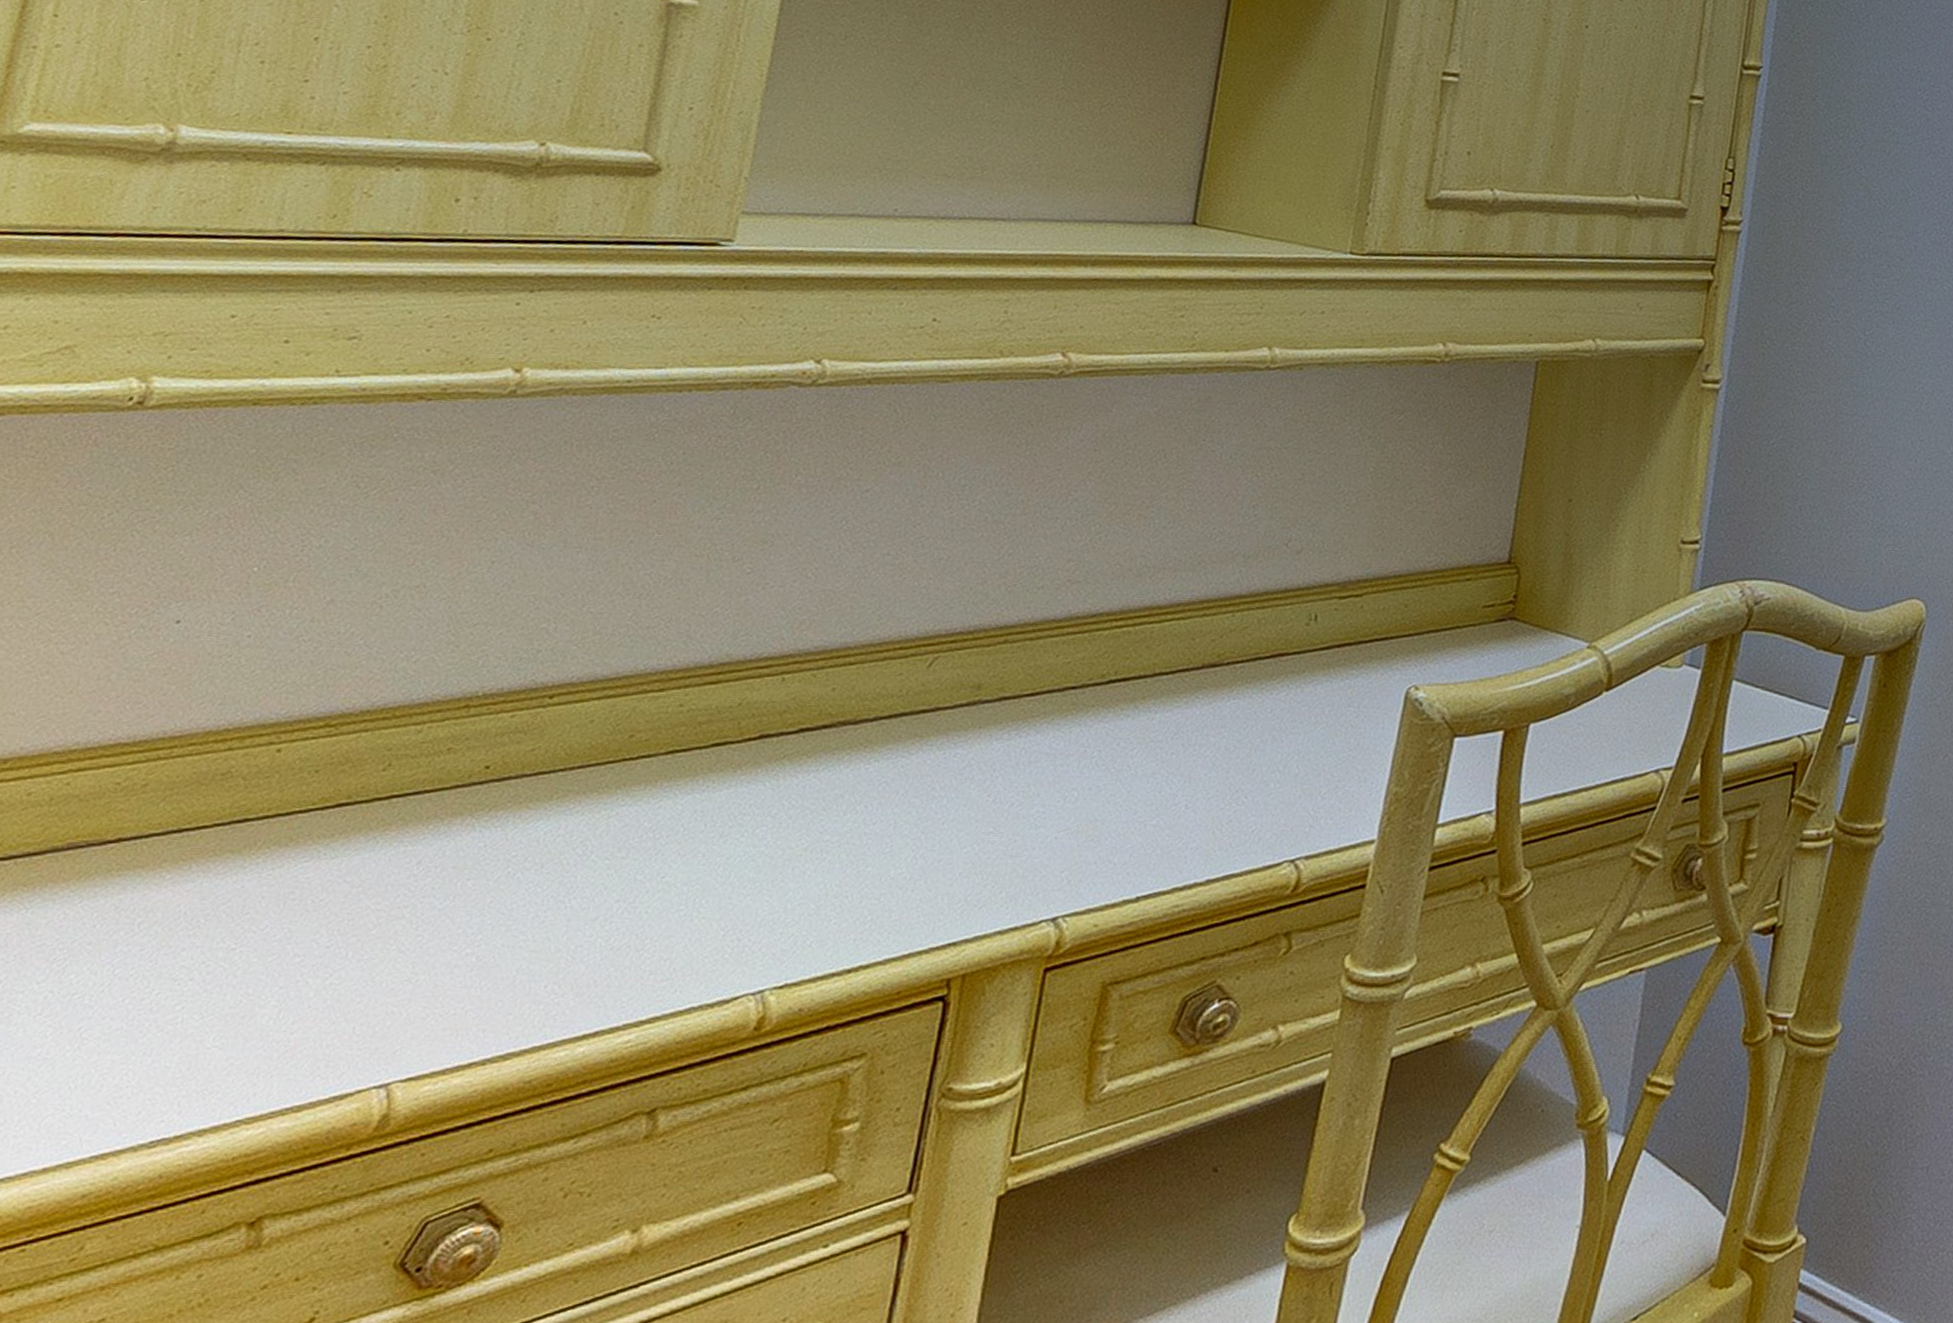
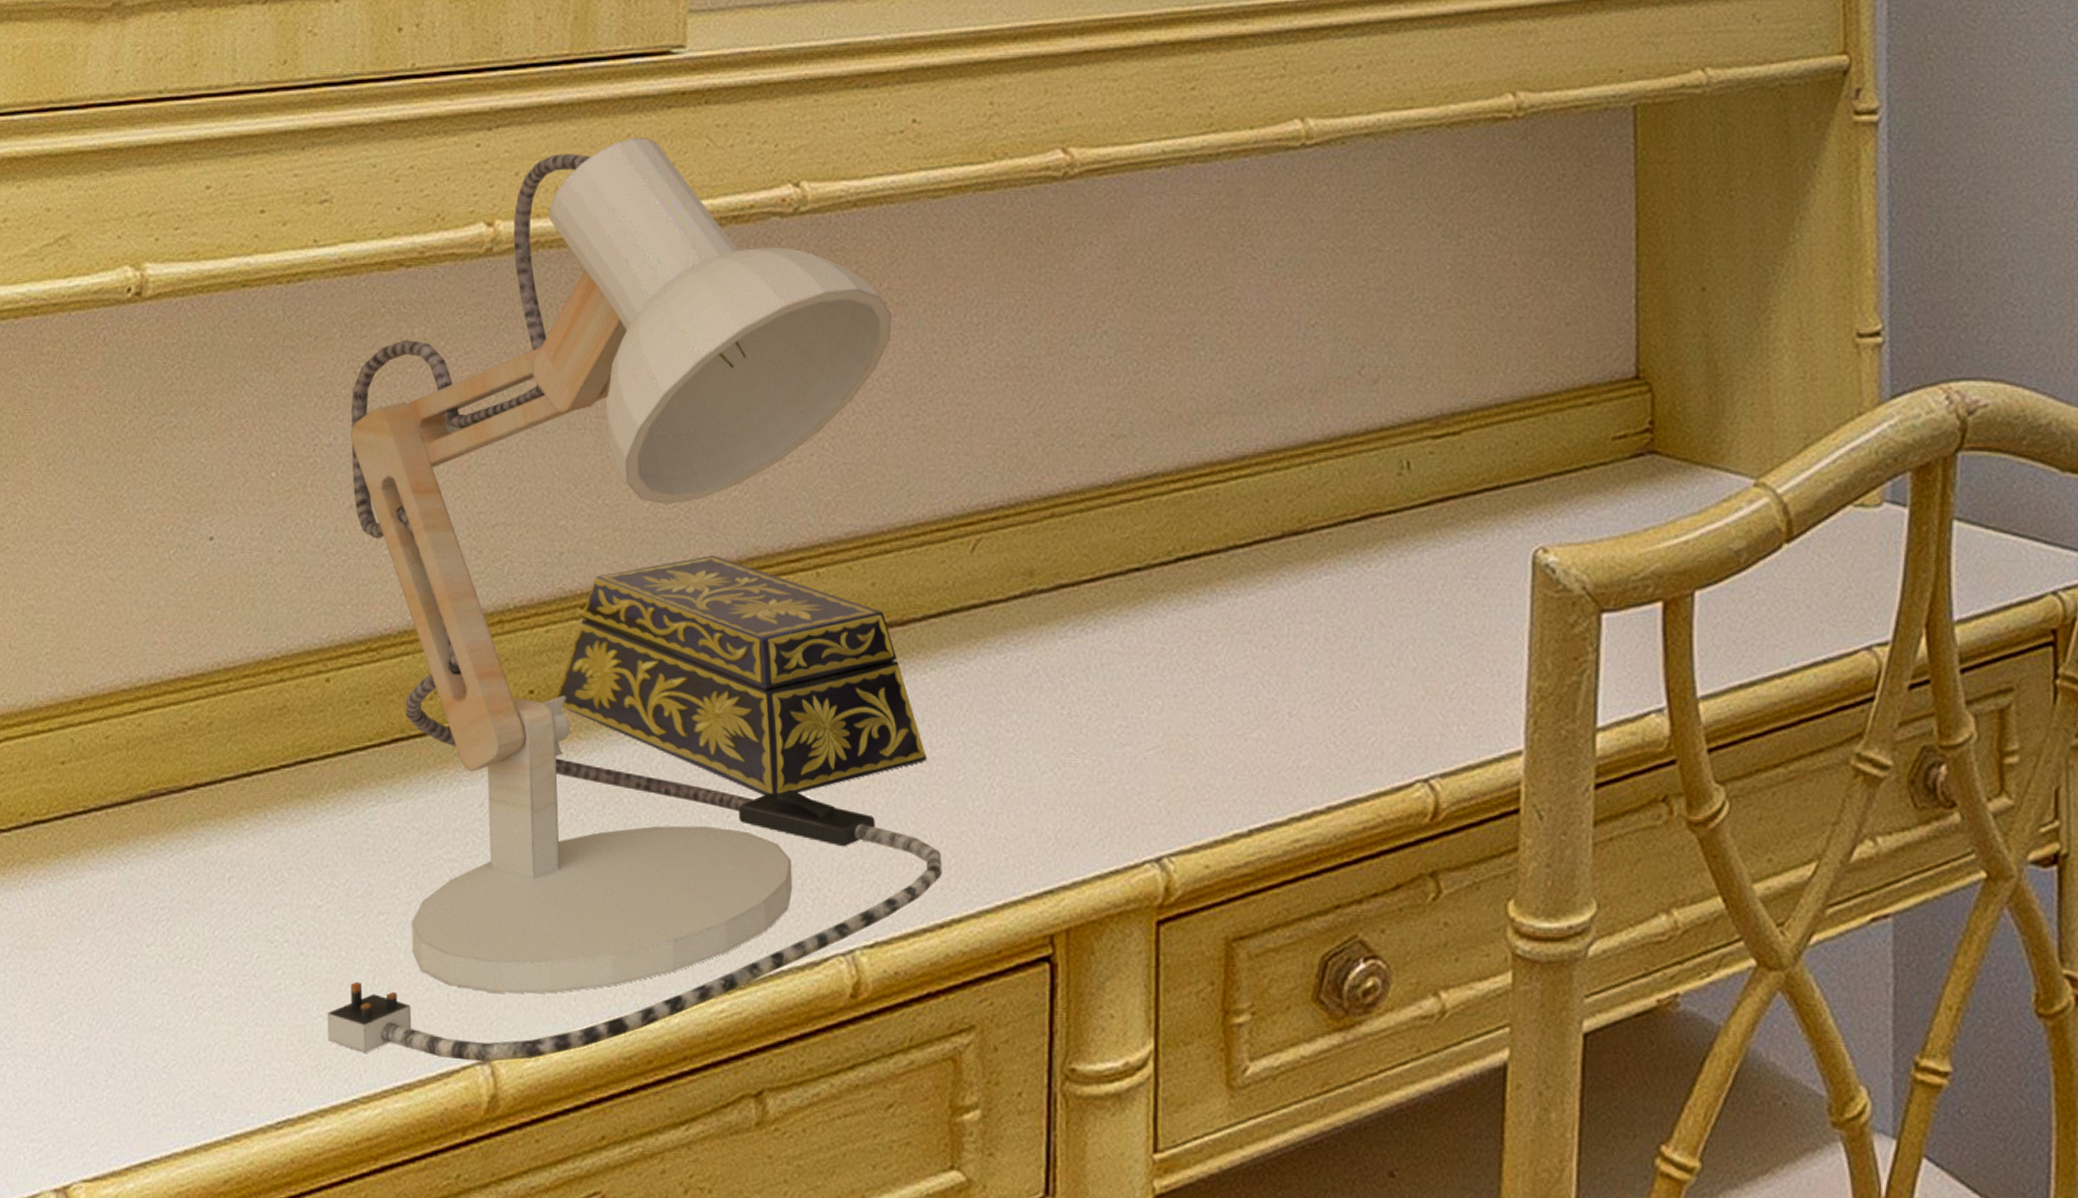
desk lamp: none [219,310,888,1086] -> present [327,137,942,1062]
decorative box: none [511,659,859,861] -> present [556,554,927,796]

